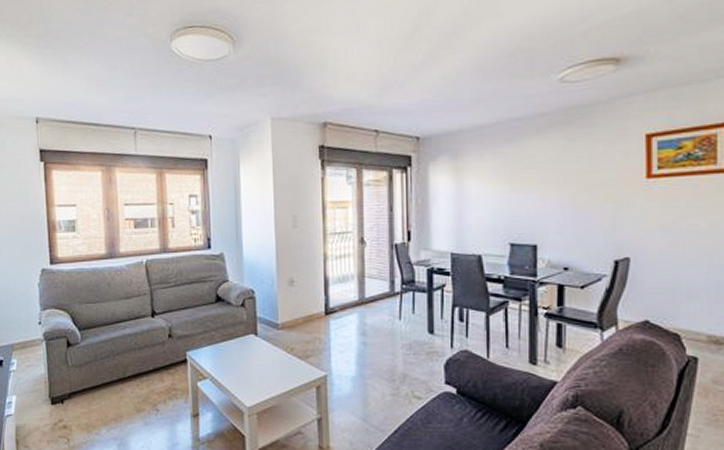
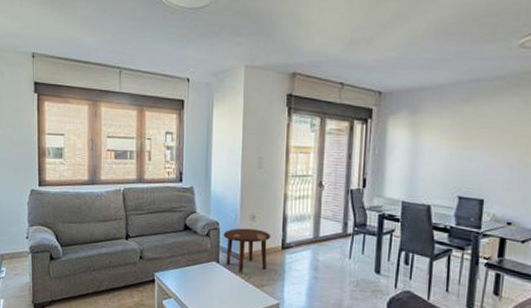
side table: none [260,294,313,345] -> present [223,228,271,273]

